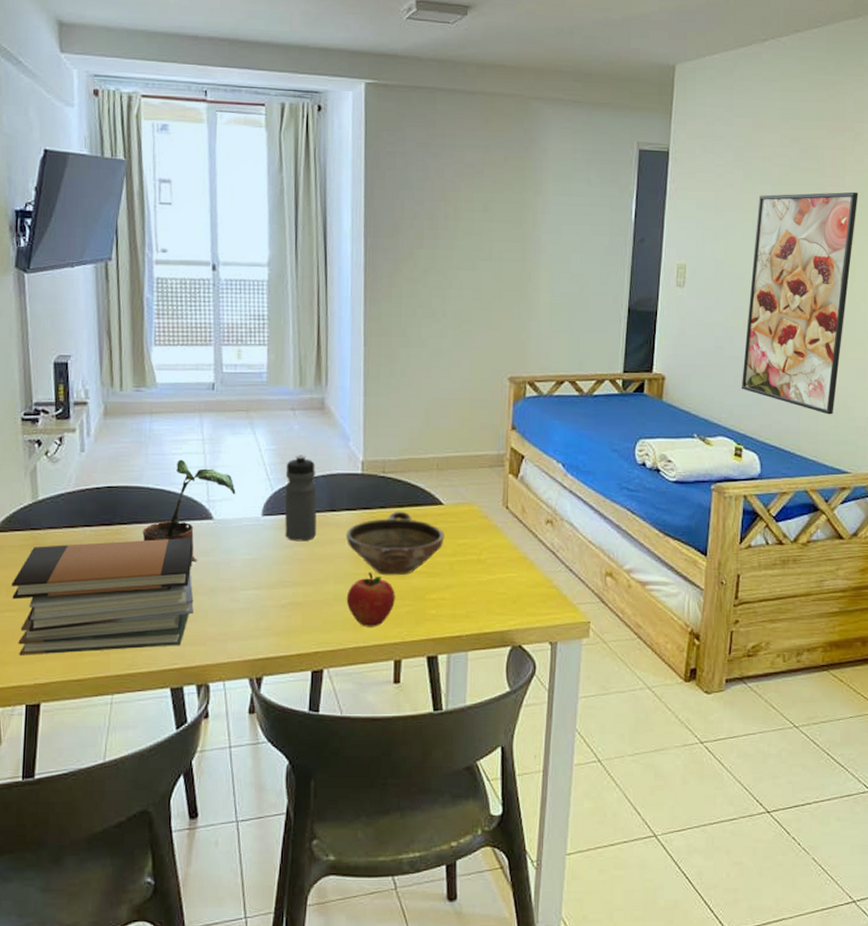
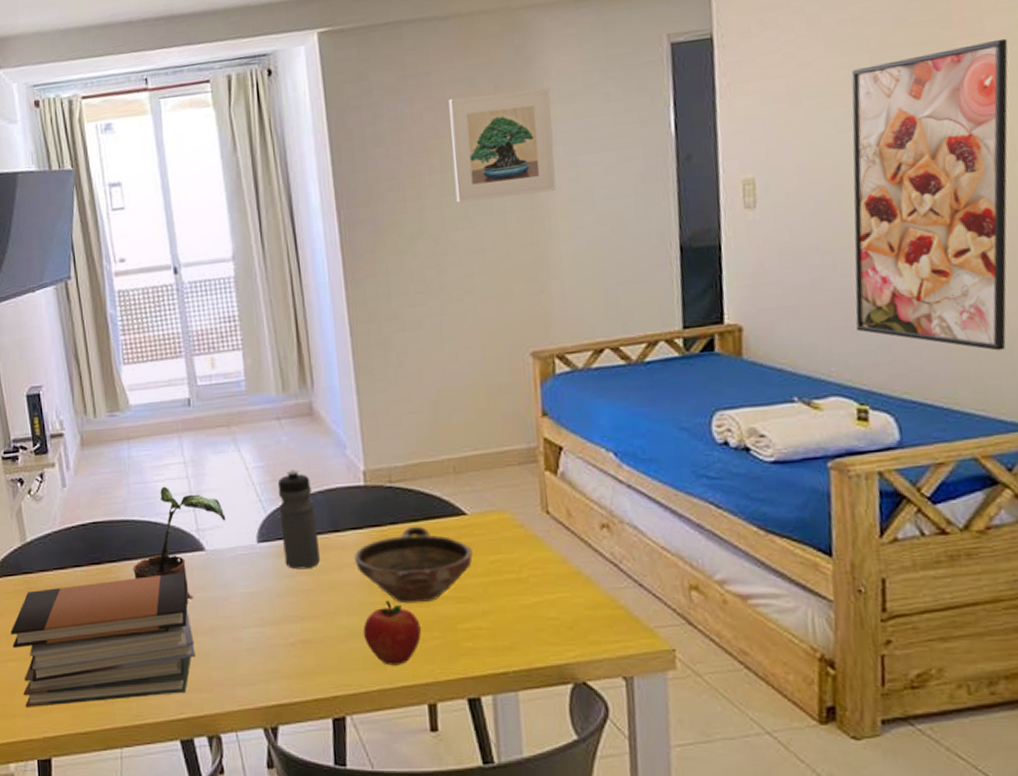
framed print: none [464,160,546,250] -> present [449,87,556,203]

